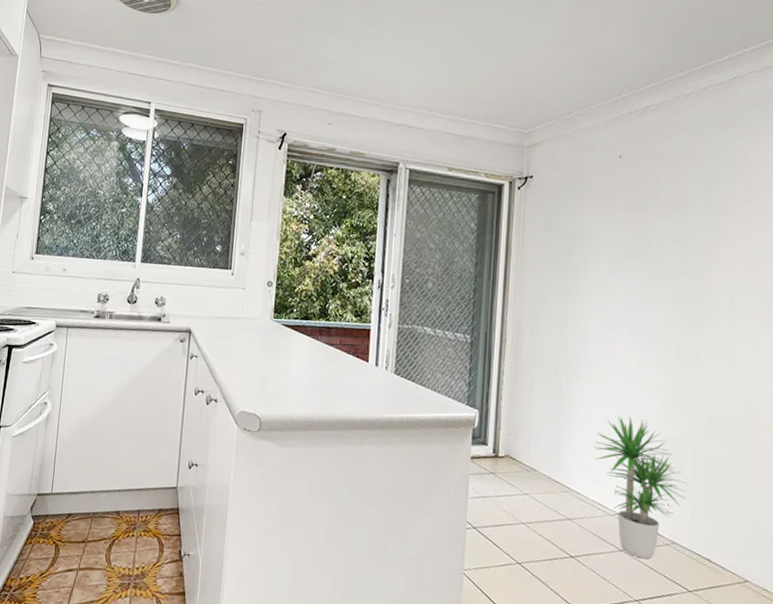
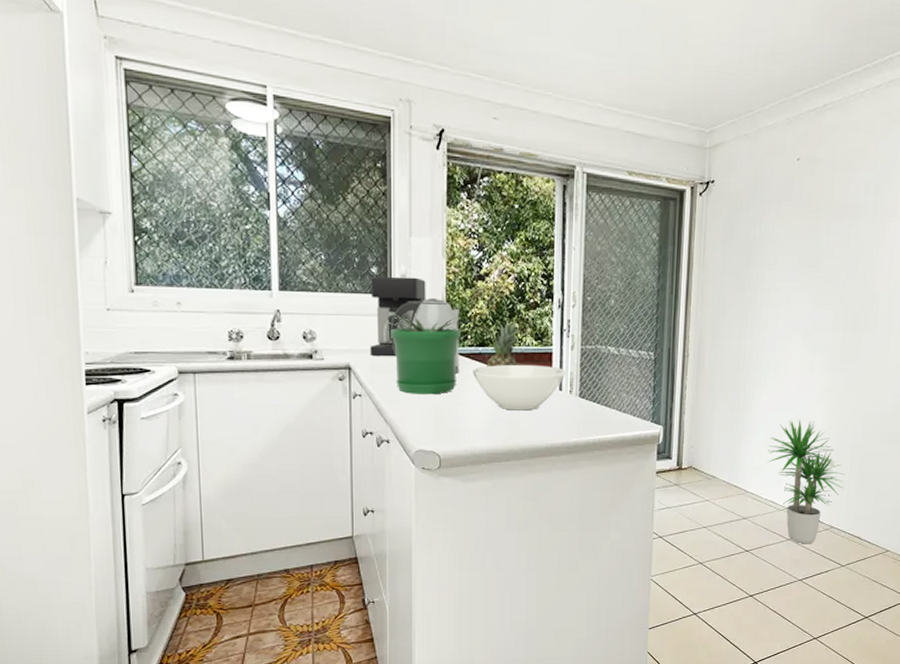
coffee maker: none [208,253,261,324] -> present [370,276,426,357]
kettle: none [226,274,288,343] -> present [391,297,460,374]
planter: none [227,285,298,361] -> present [389,313,472,395]
bowl: none [296,337,383,383] -> present [473,364,566,411]
fruit: none [309,297,343,340] -> present [487,320,521,368]

